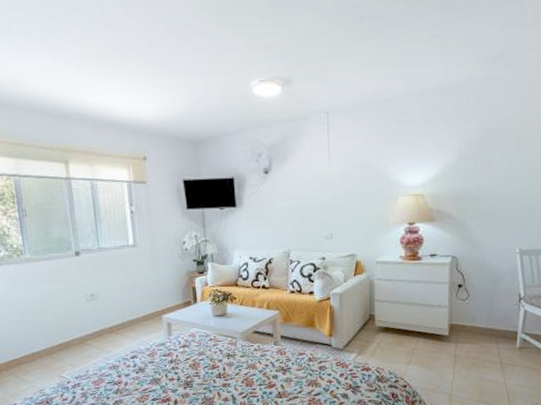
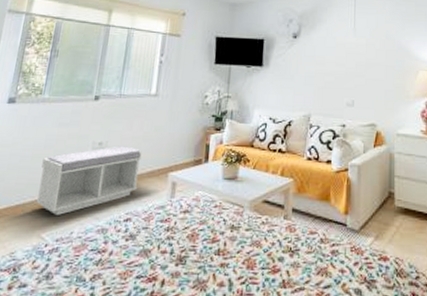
bench: none [43,295,137,359] -> present [36,146,142,216]

